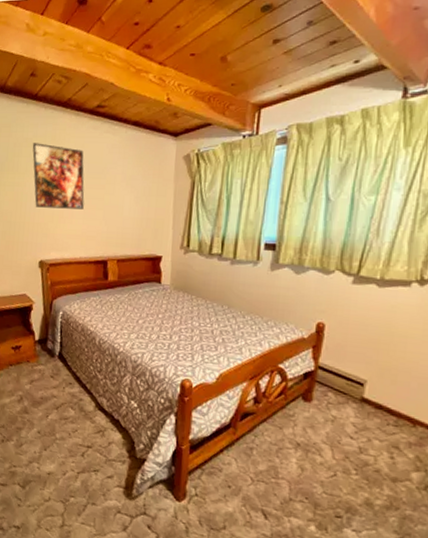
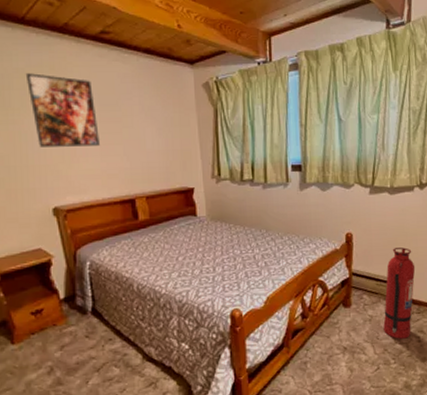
fire extinguisher: none [347,347,400,451] -> present [383,247,416,339]

